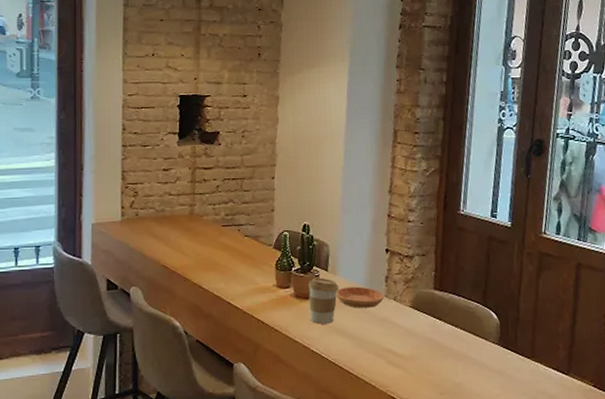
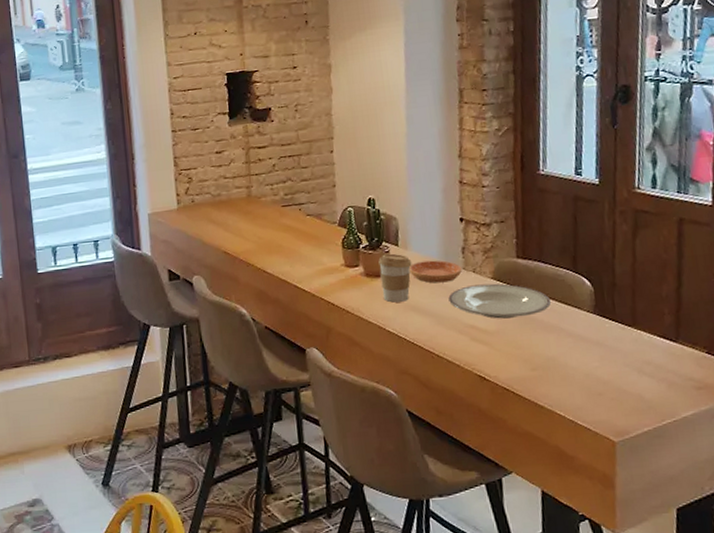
plate: none [370,311,462,345] -> present [448,283,552,319]

